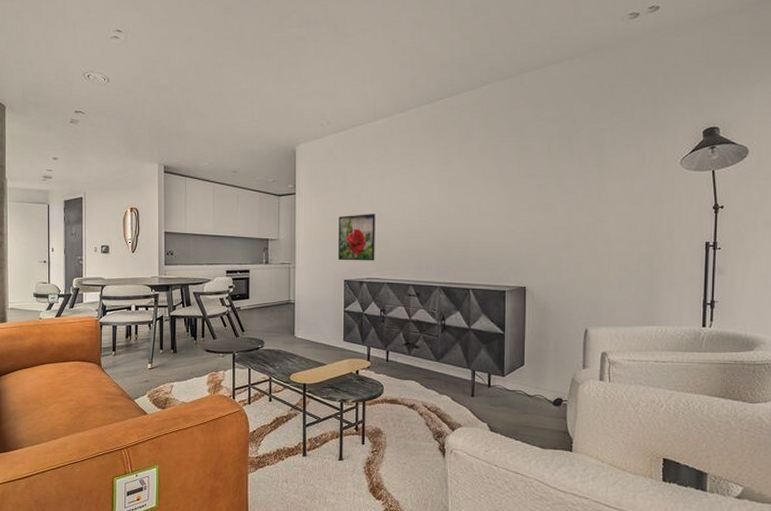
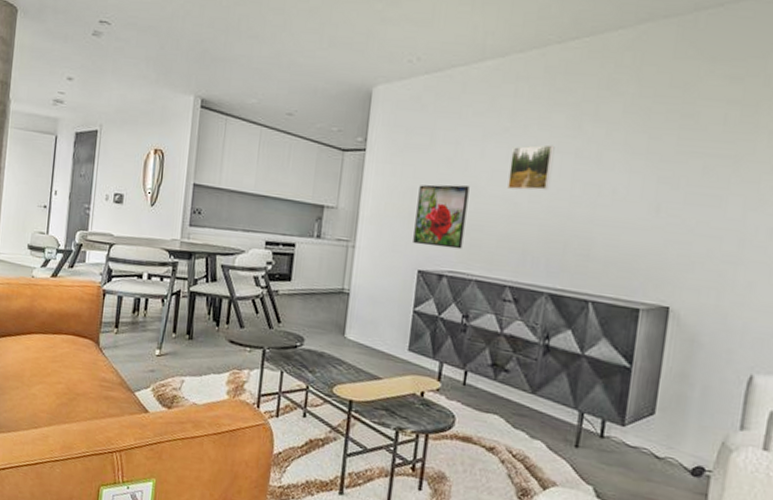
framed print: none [403,178,434,213] -> present [507,144,555,191]

